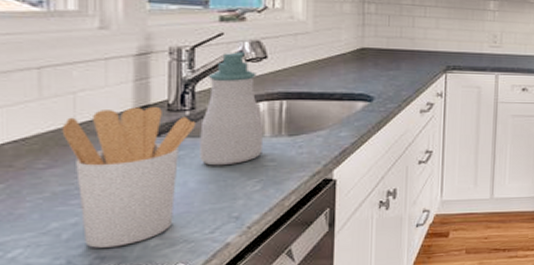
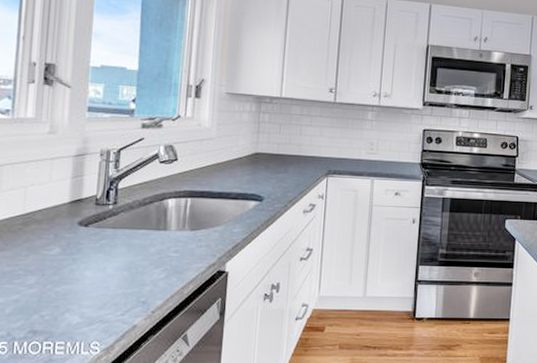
utensil holder: present [62,106,196,248] -> none [13,200,117,323]
soap bottle: present [200,52,263,166] -> none [118,154,170,255]

